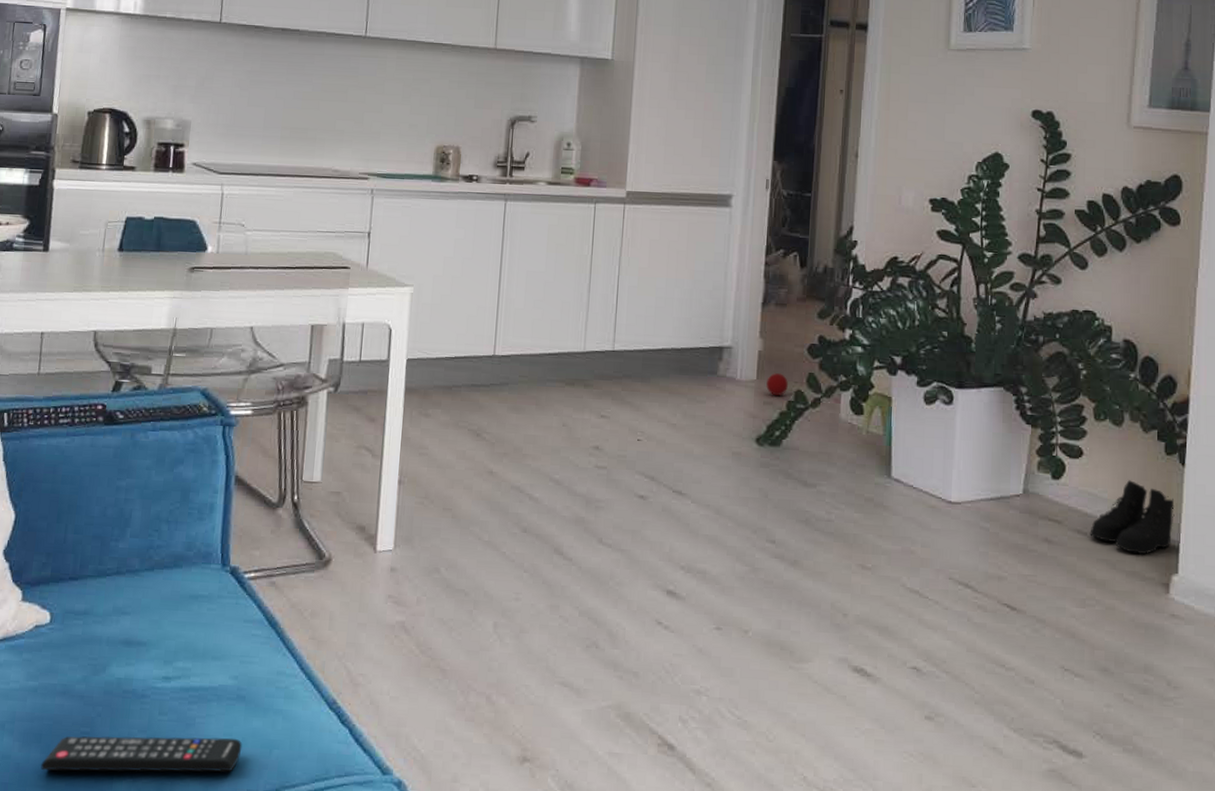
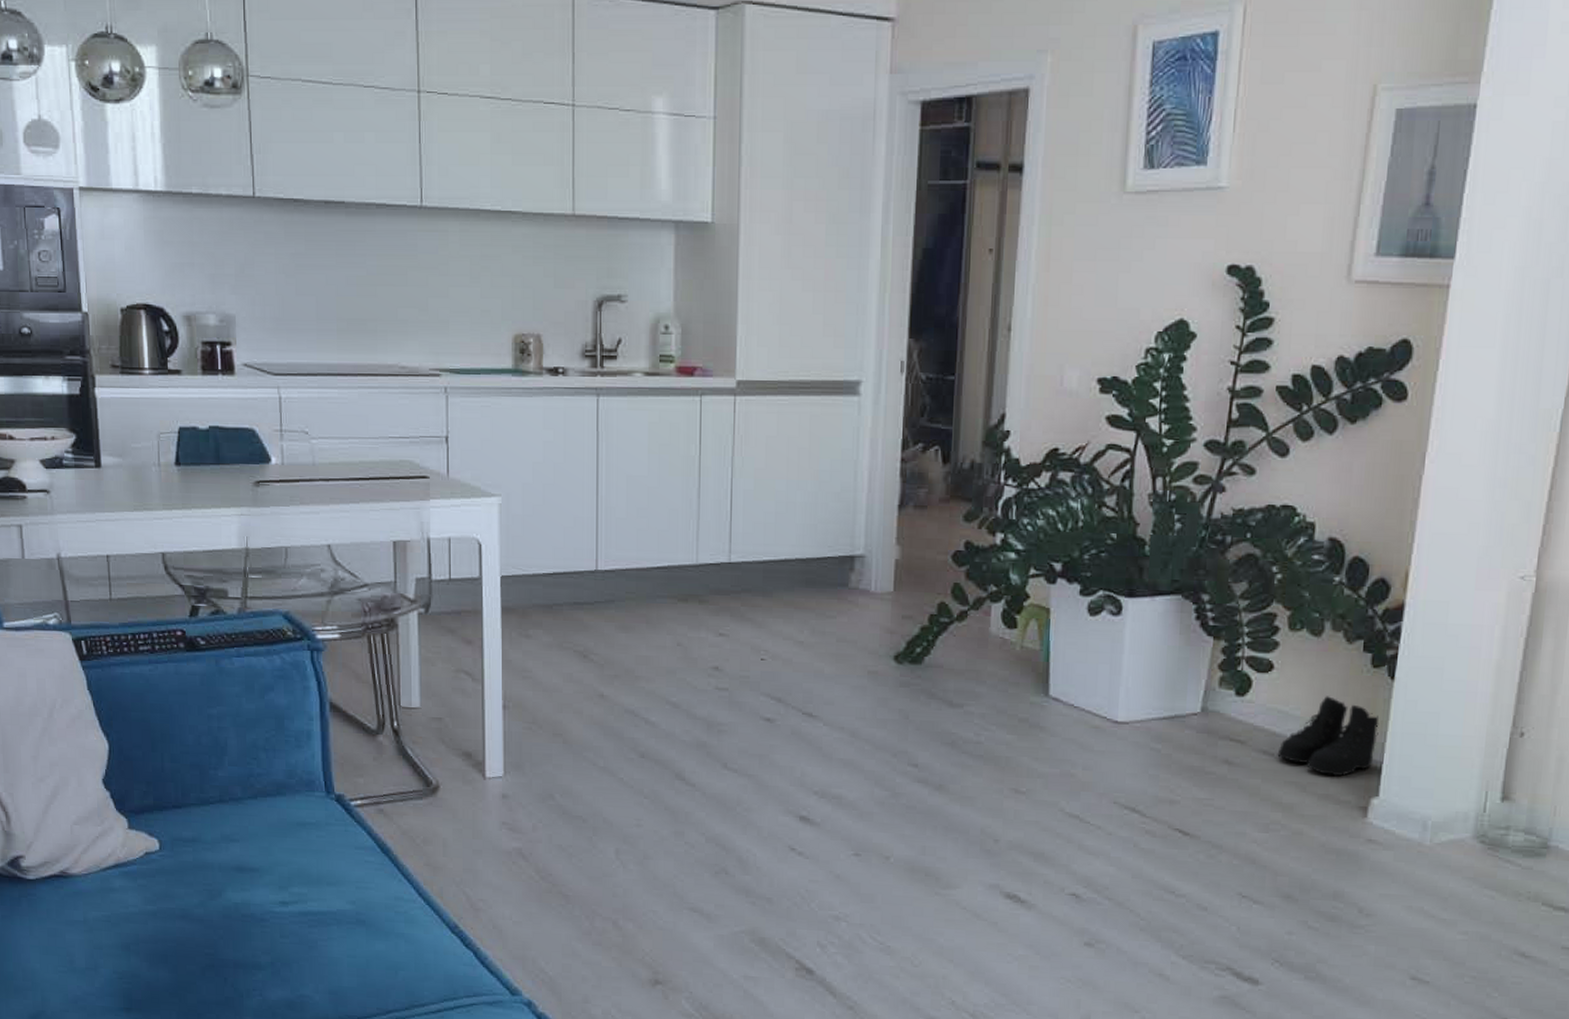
remote control: present [41,735,243,773] -> none [171,957,367,992]
ball: present [766,373,788,396] -> none [905,584,930,610]

